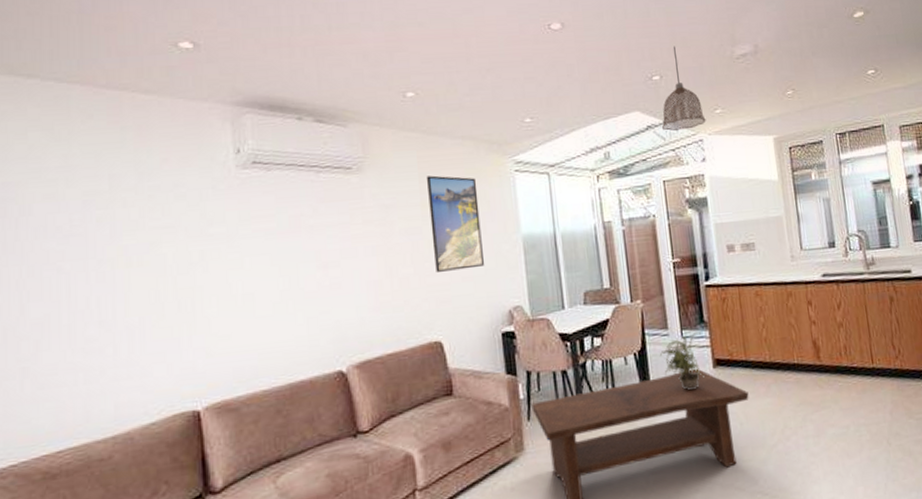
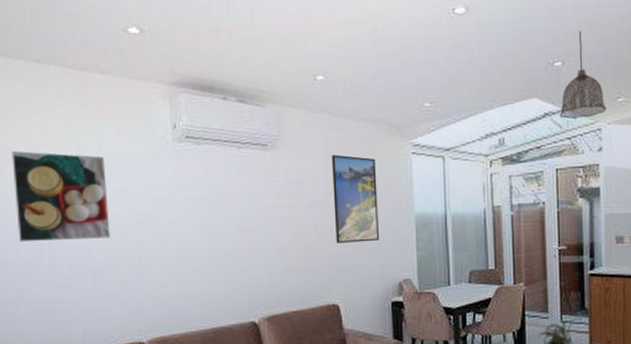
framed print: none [18,186,154,300] -> present [11,150,110,243]

